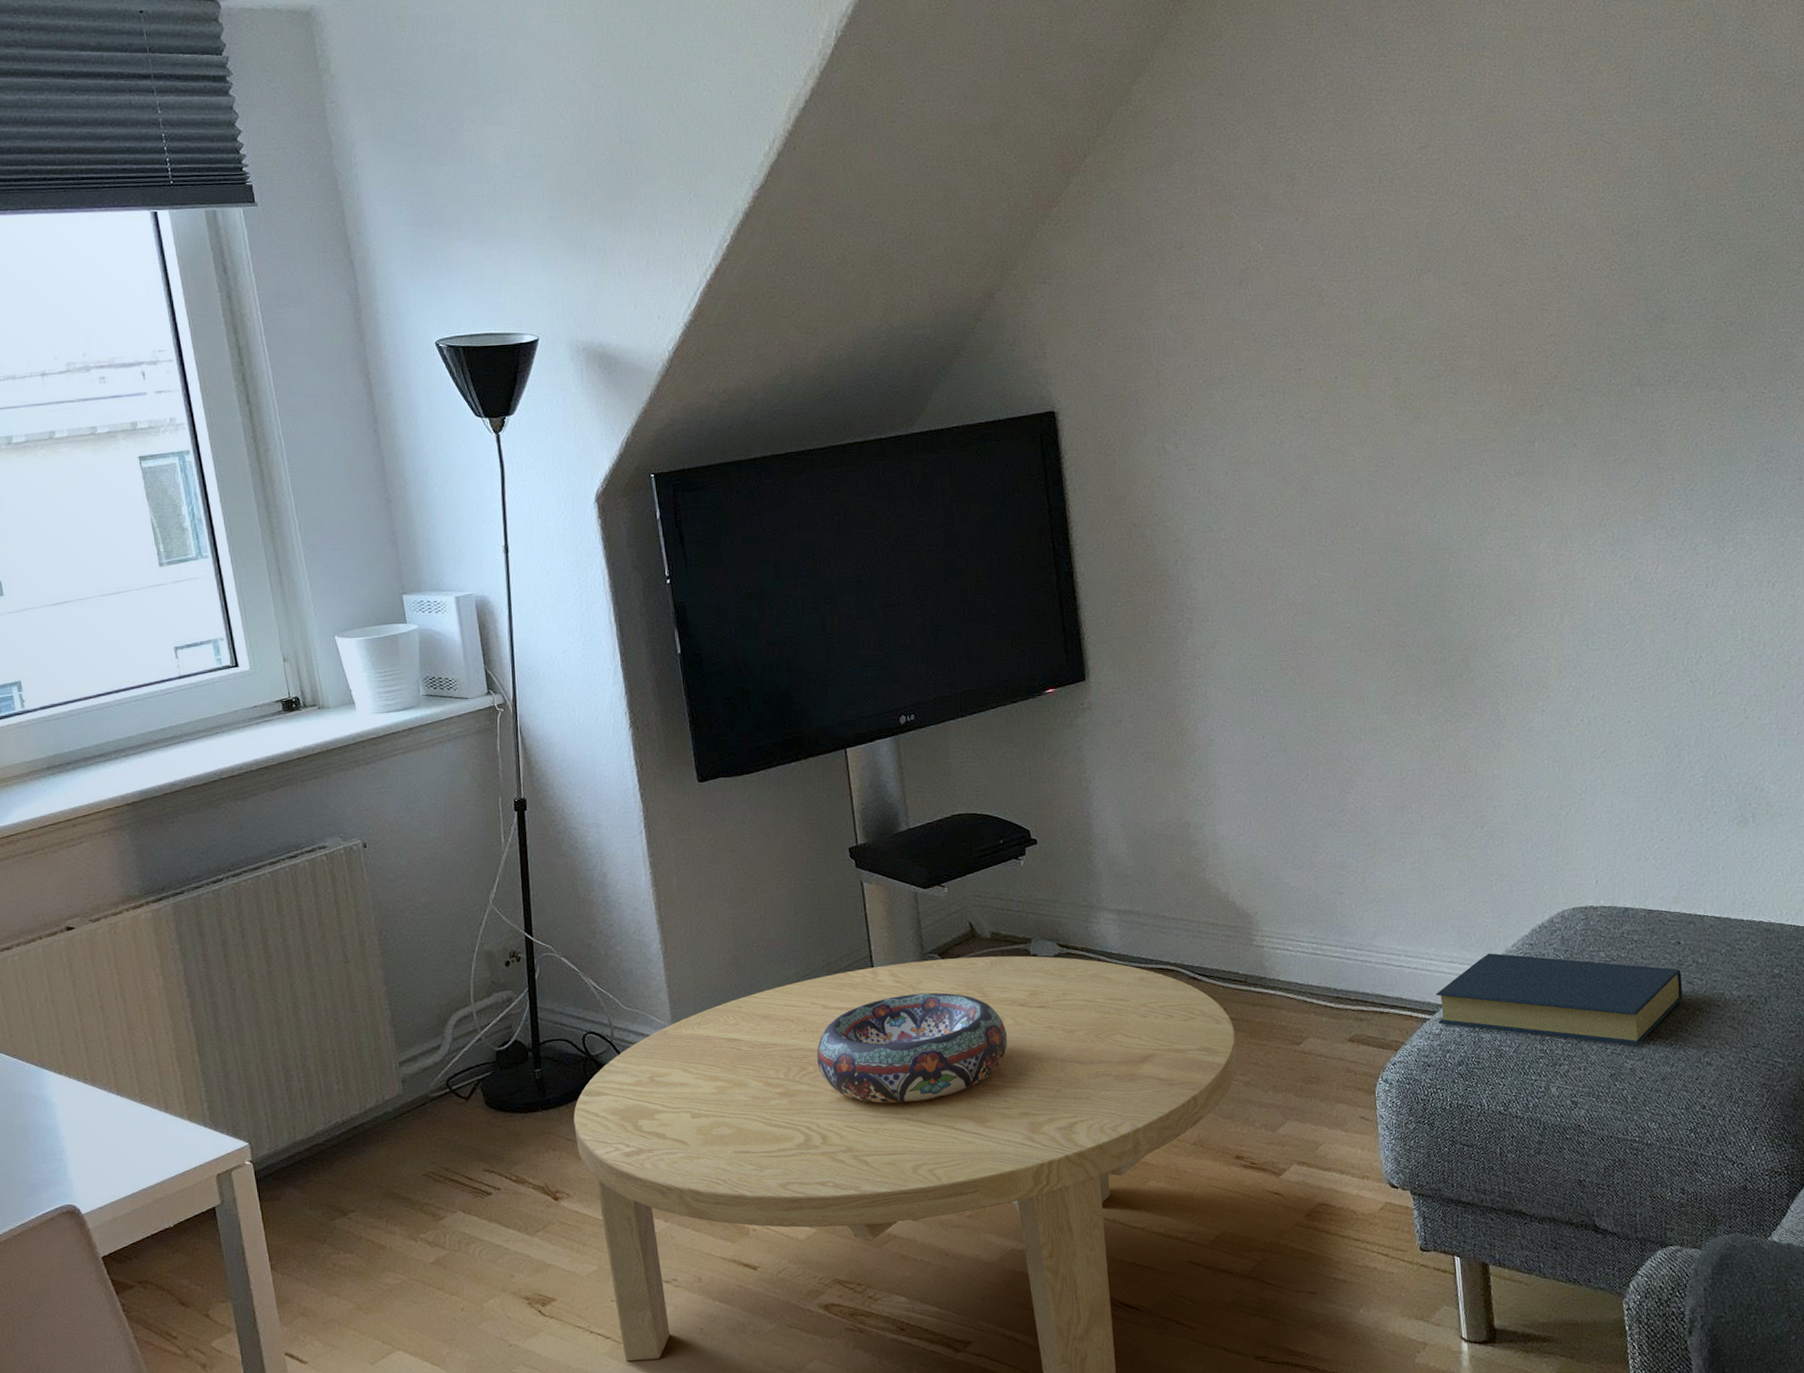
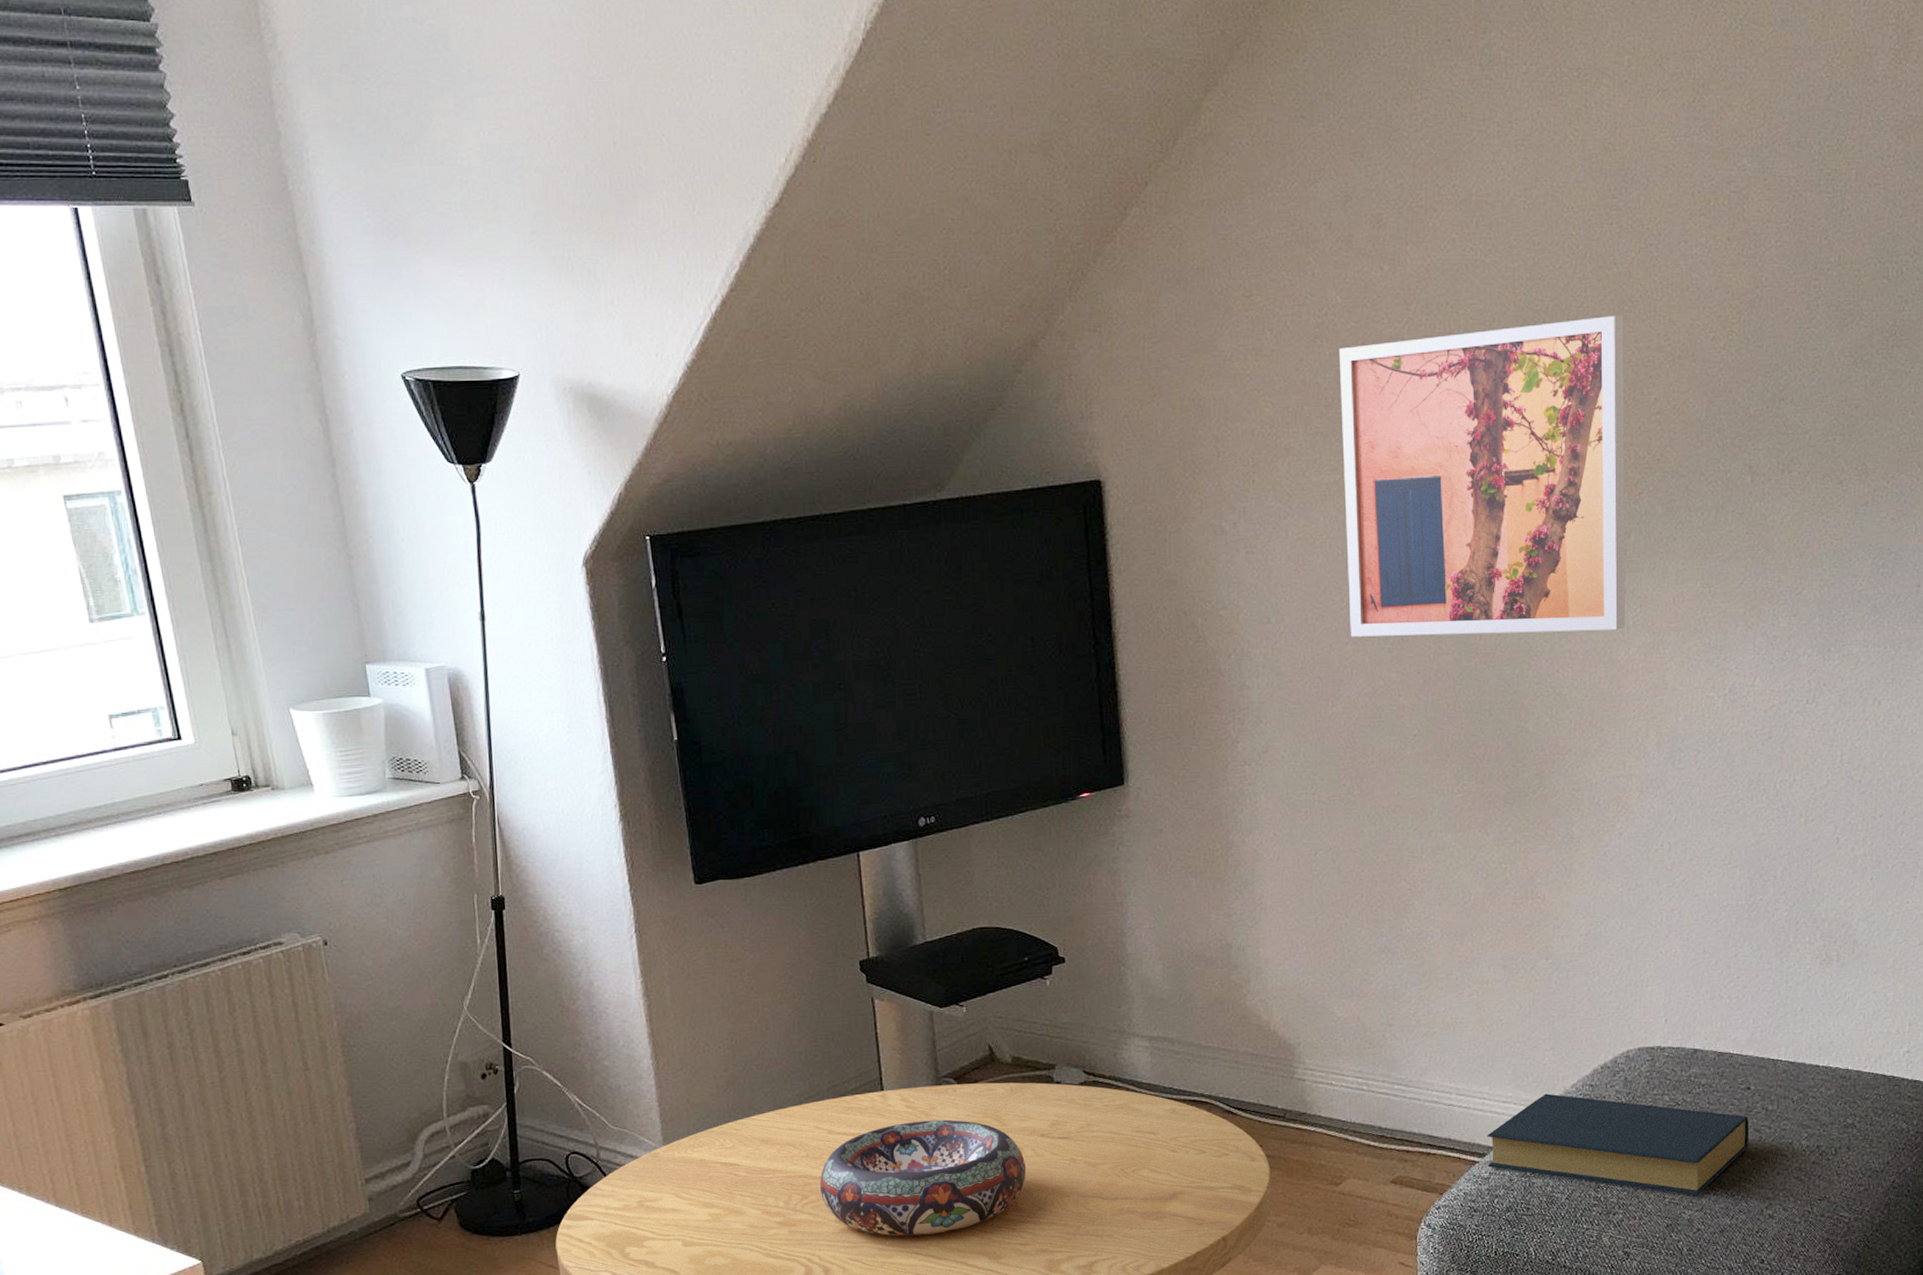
wall art: none [1262,252,1536,542] -> present [1338,316,1626,637]

